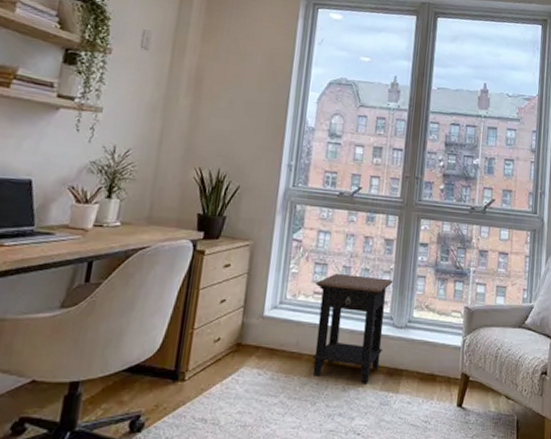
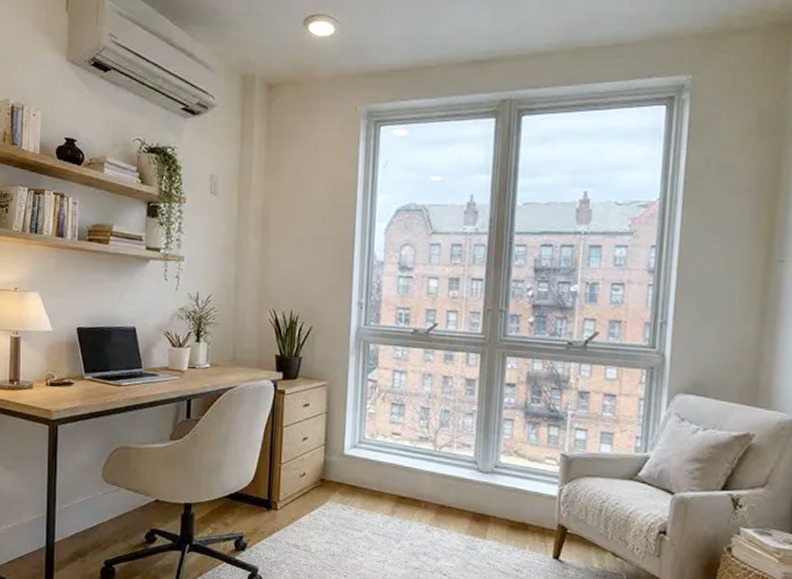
side table: present [311,273,393,384] -> none [392,414,477,527]

